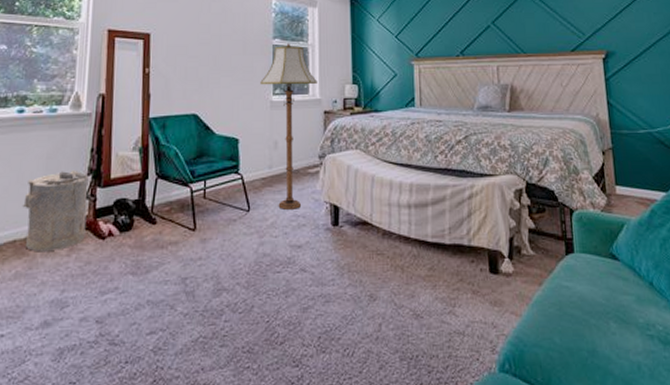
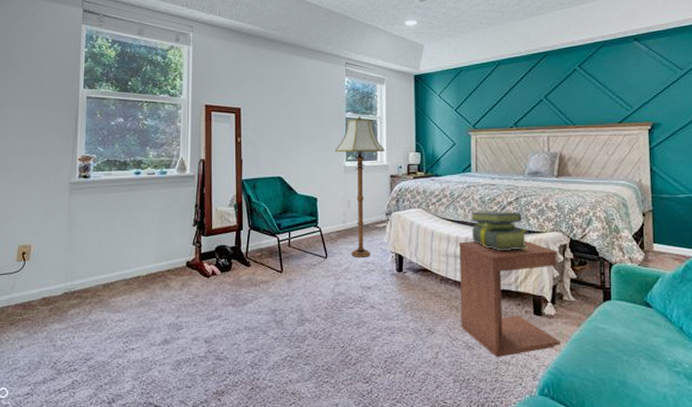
laundry hamper: present [22,169,89,252] -> none [142,221,194,286]
side table: none [403,186,522,327] -> present [459,241,561,357]
stack of books: none [414,151,481,198] -> present [469,211,529,251]

